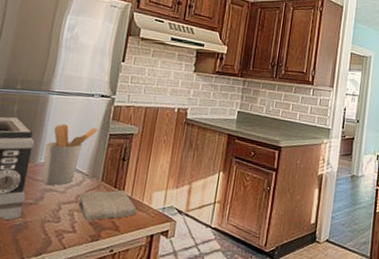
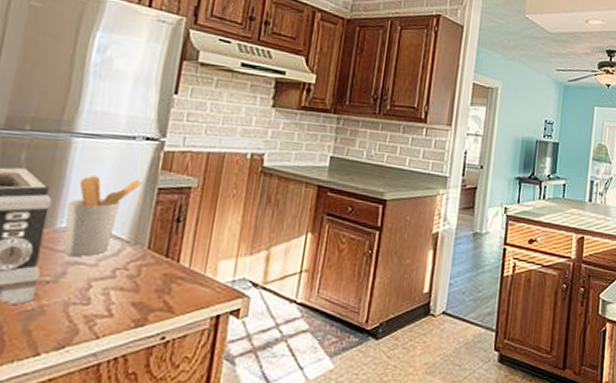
washcloth: present [78,189,137,221] -> none [116,259,197,301]

